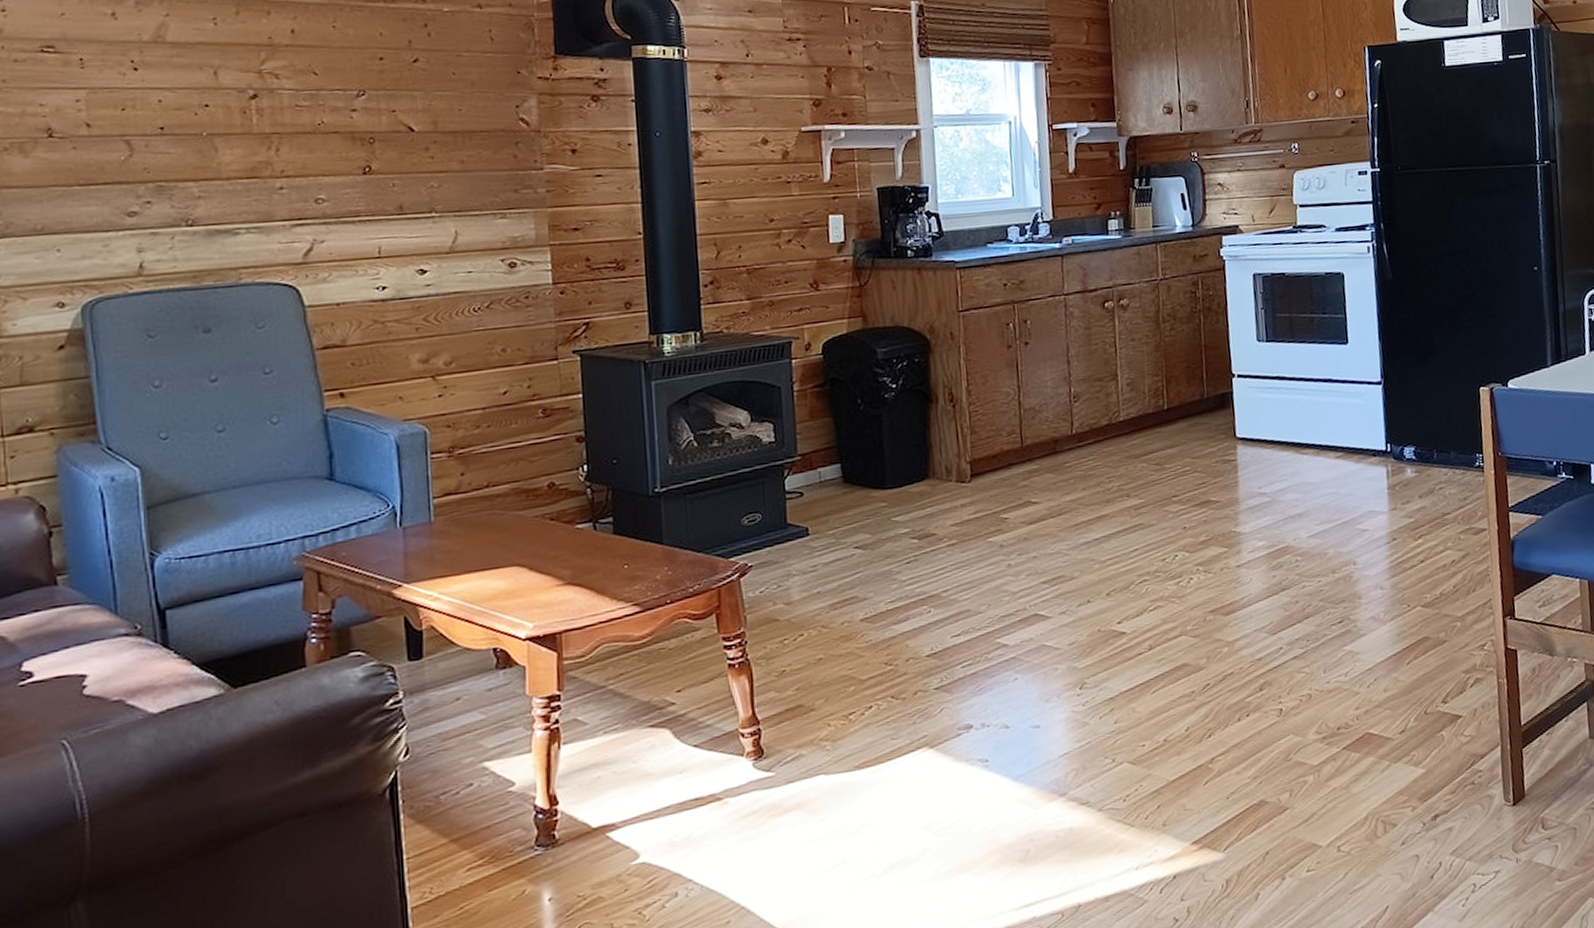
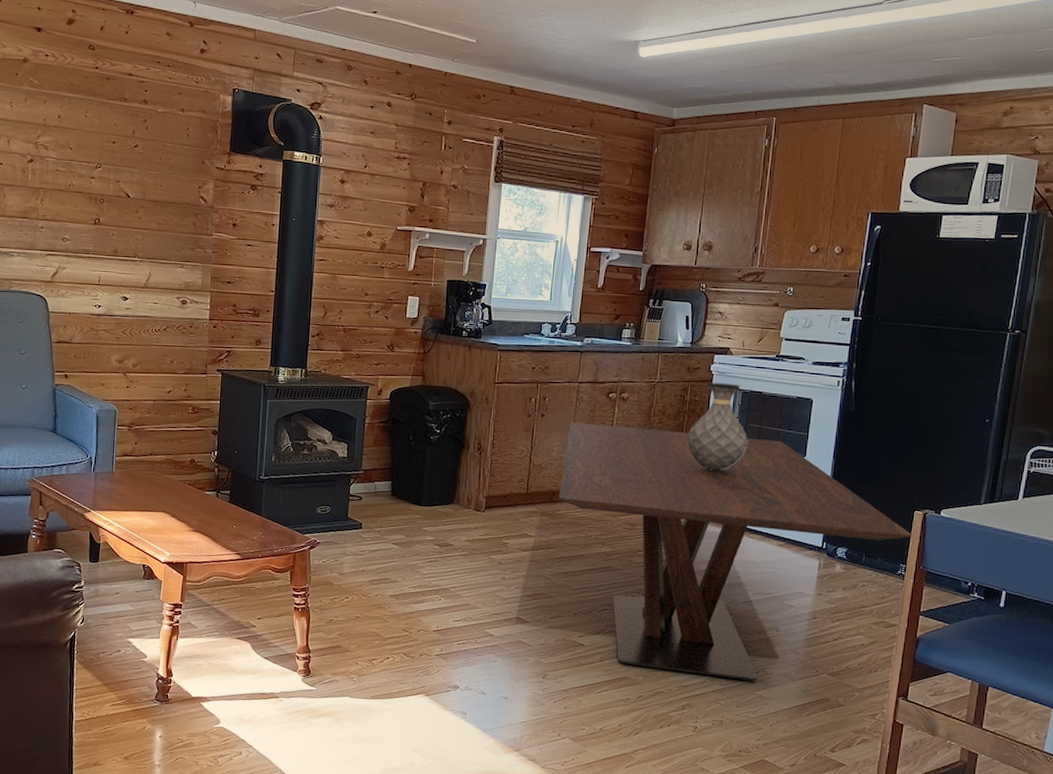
dining table: none [1061,328,1483,647] -> present [559,422,913,681]
vase: none [1207,268,1280,379] -> present [687,382,749,471]

